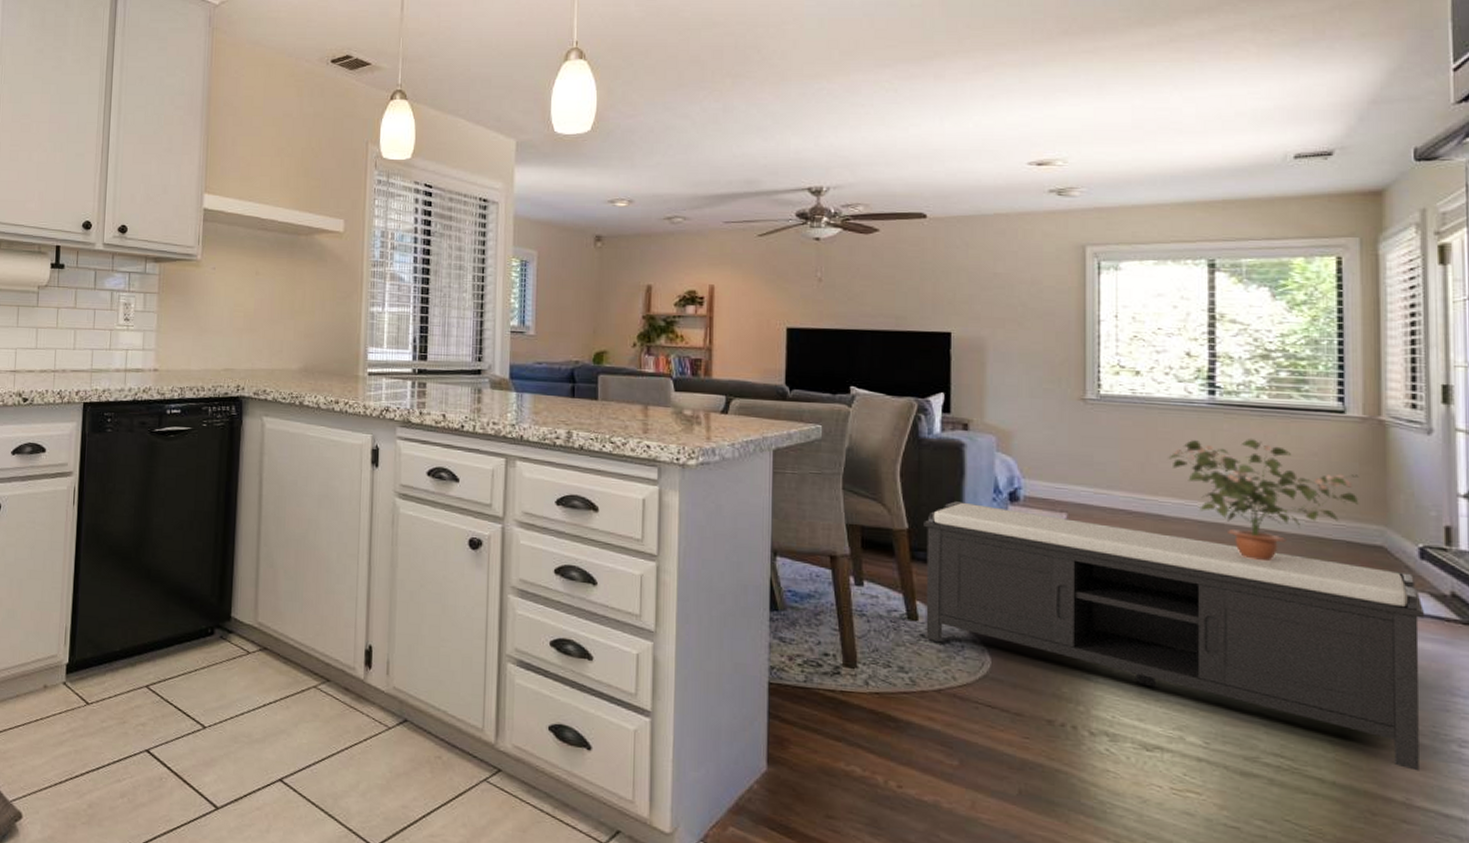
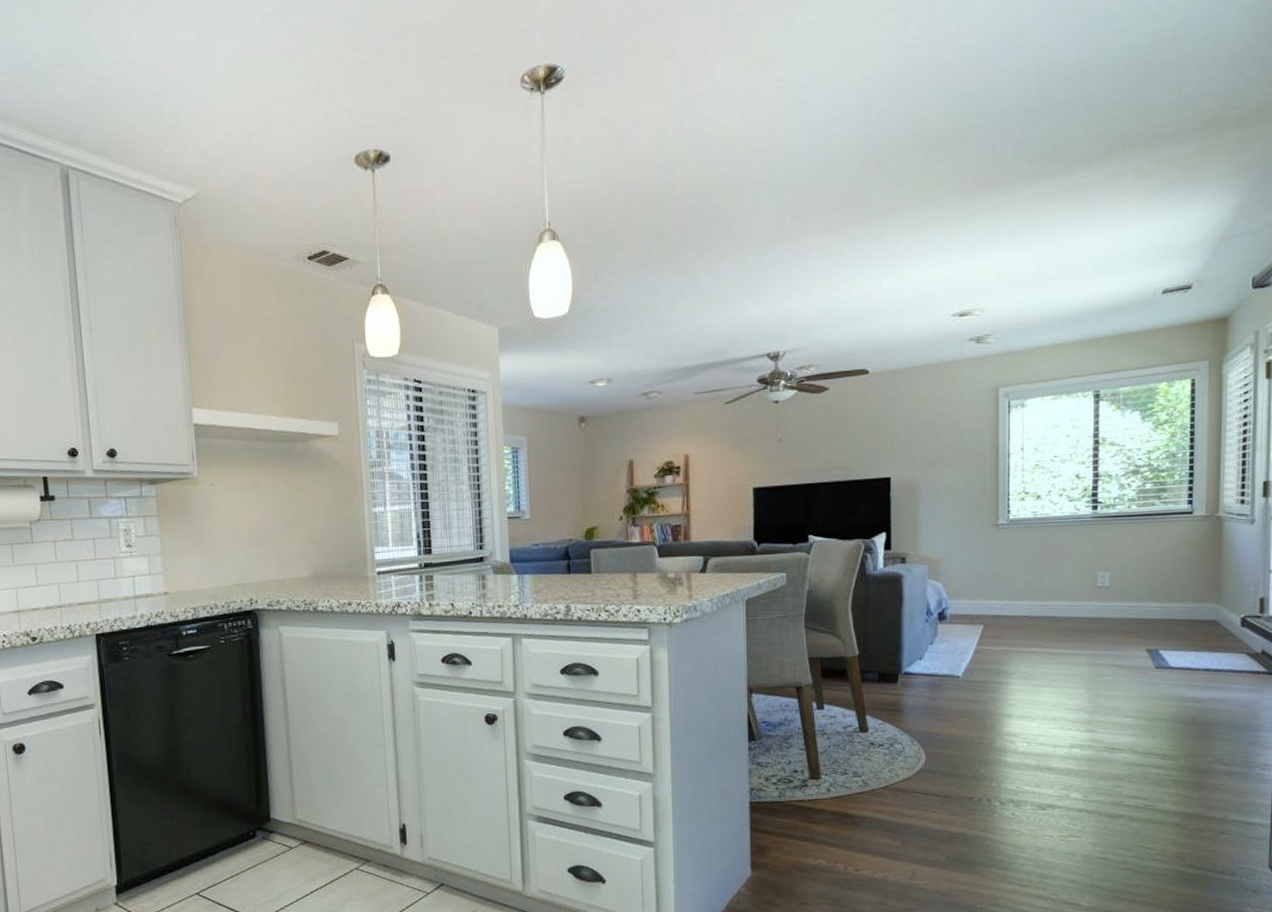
bench: present [924,501,1424,771] -> none [871,626,1242,793]
potted plant: present [1168,439,1359,561] -> none [1061,544,1201,644]

